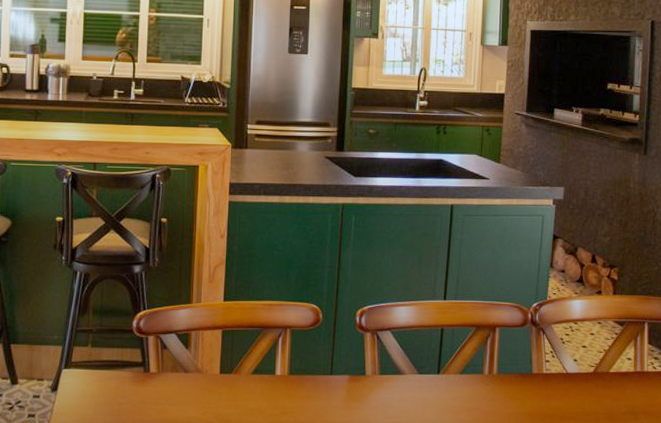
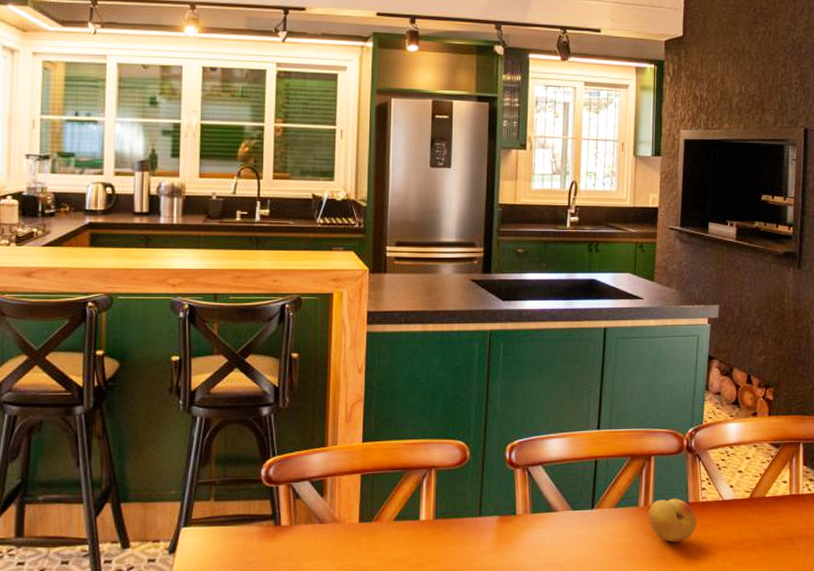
fruit: none [492,368,541,411] -> present [647,498,697,543]

